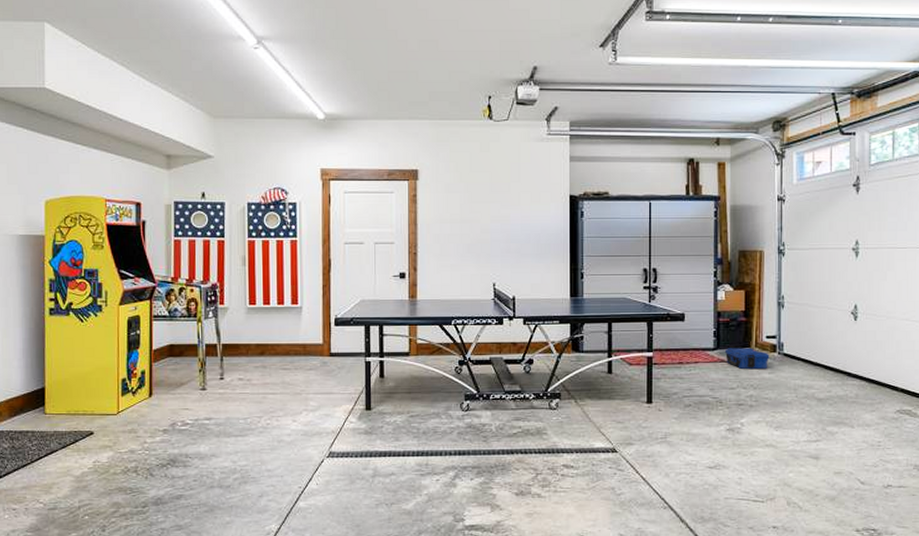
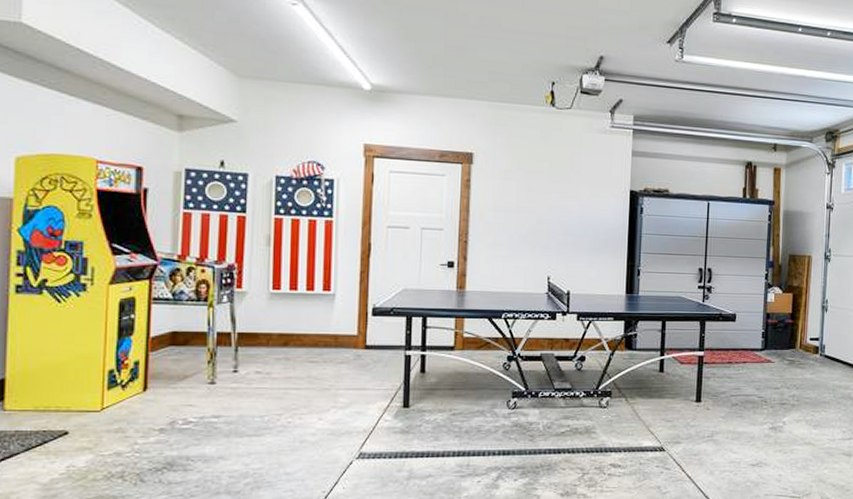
toolbox: present [724,348,770,370] -> none [771,349,812,370]

